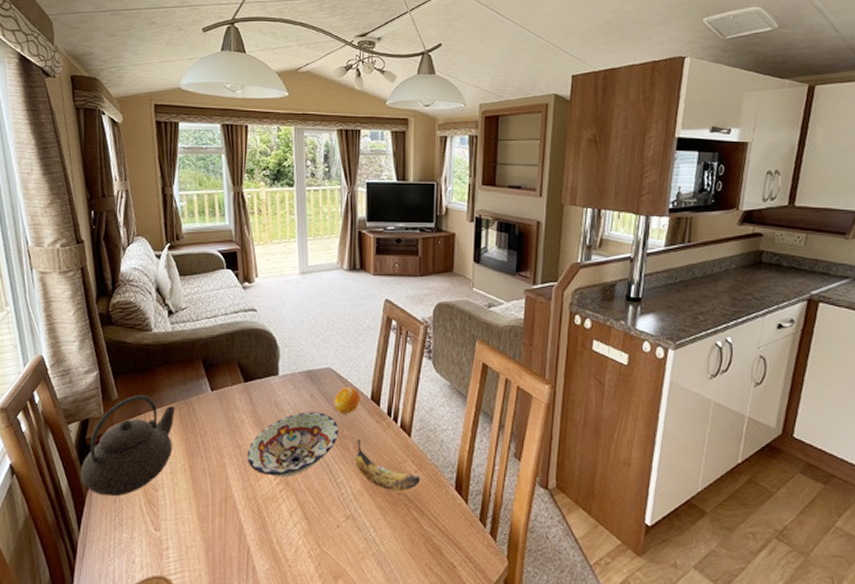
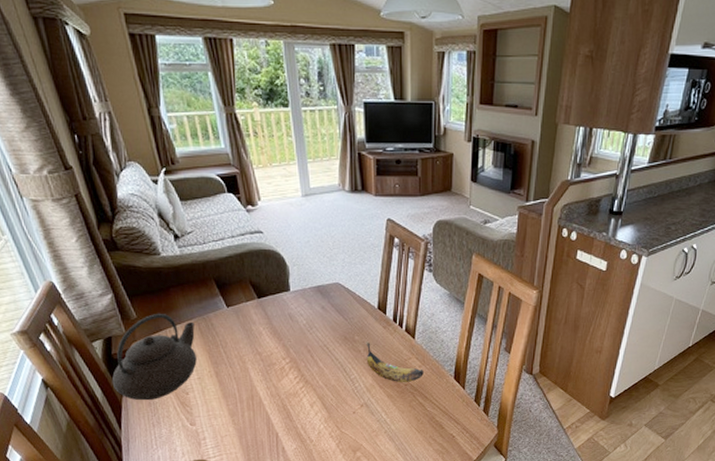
bowl: present [247,411,339,478] -> none [268,321,350,377]
fruit: present [334,386,360,415] -> none [344,298,368,323]

